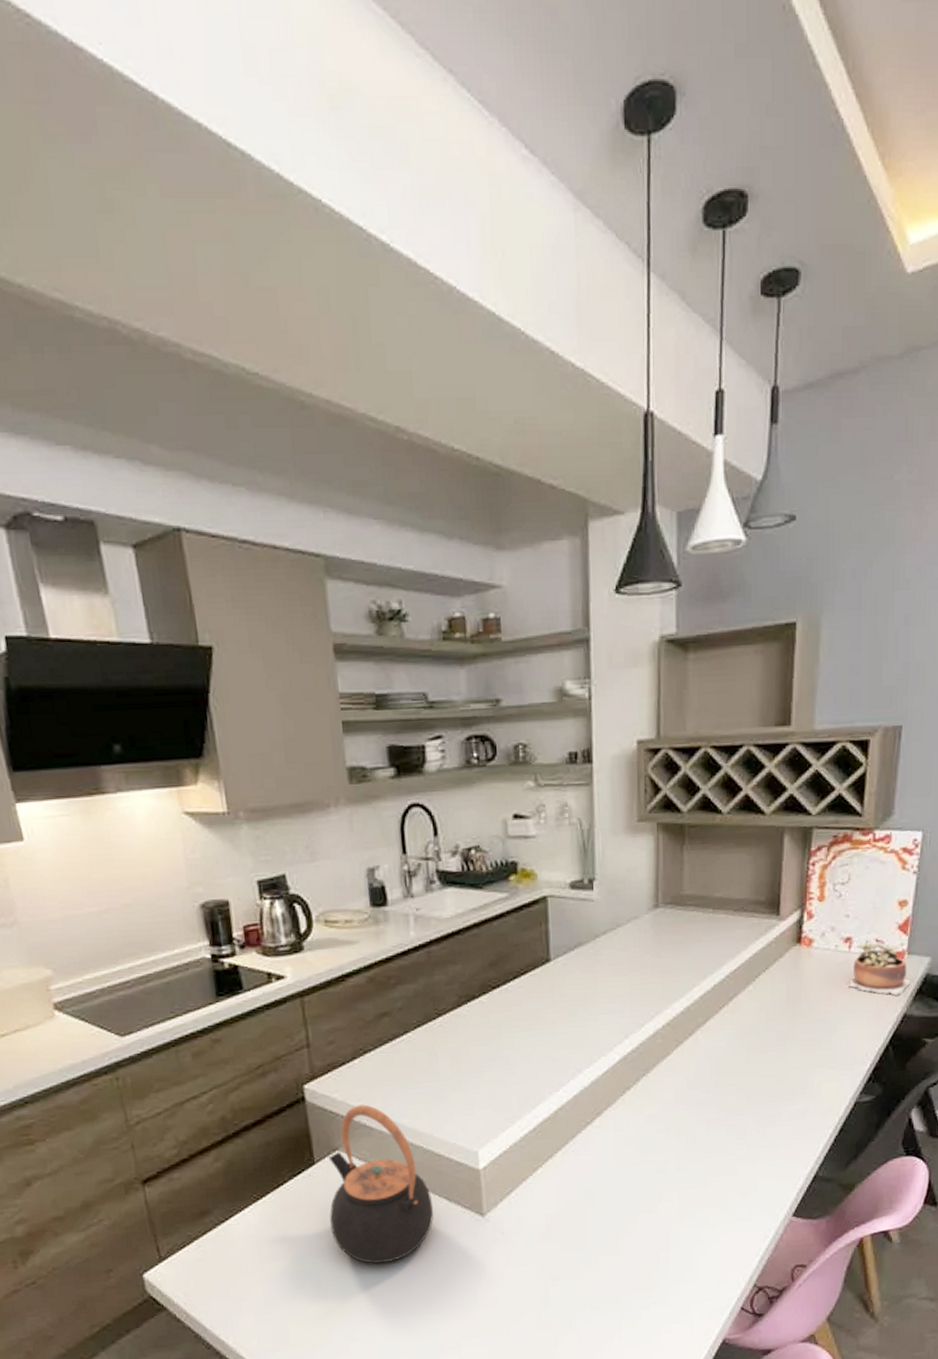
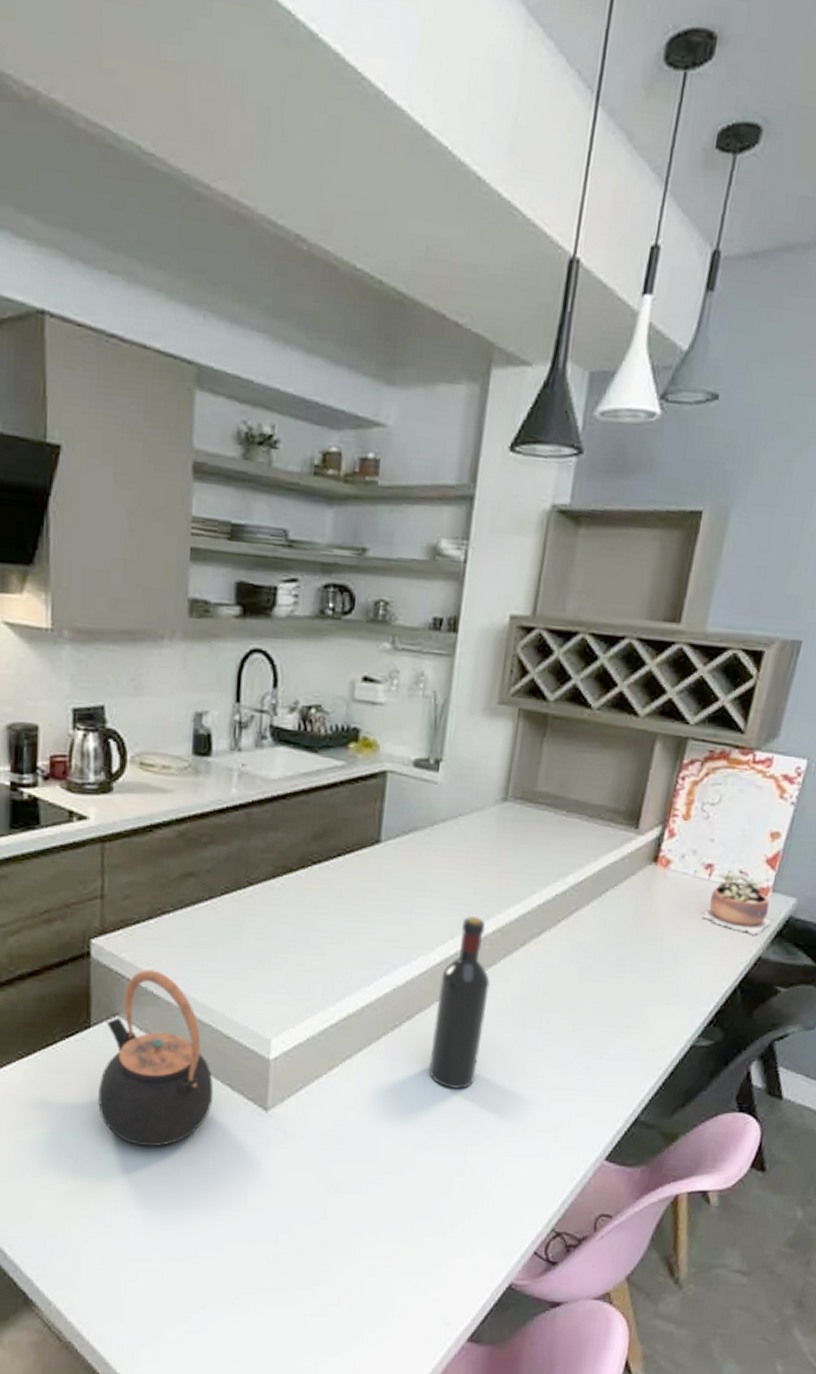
wine bottle: none [621,1015,668,1173] -> present [428,916,491,1090]

